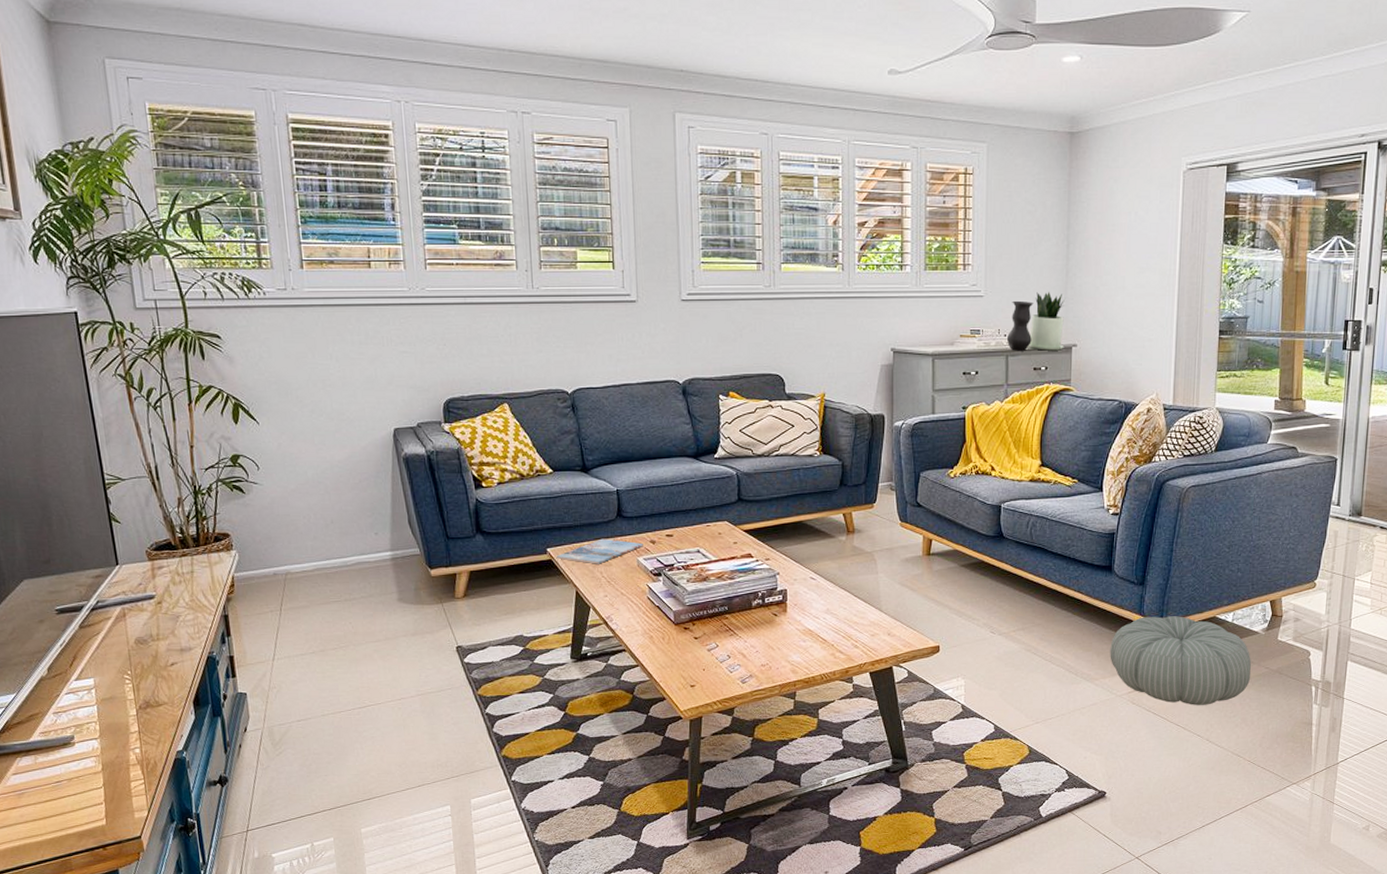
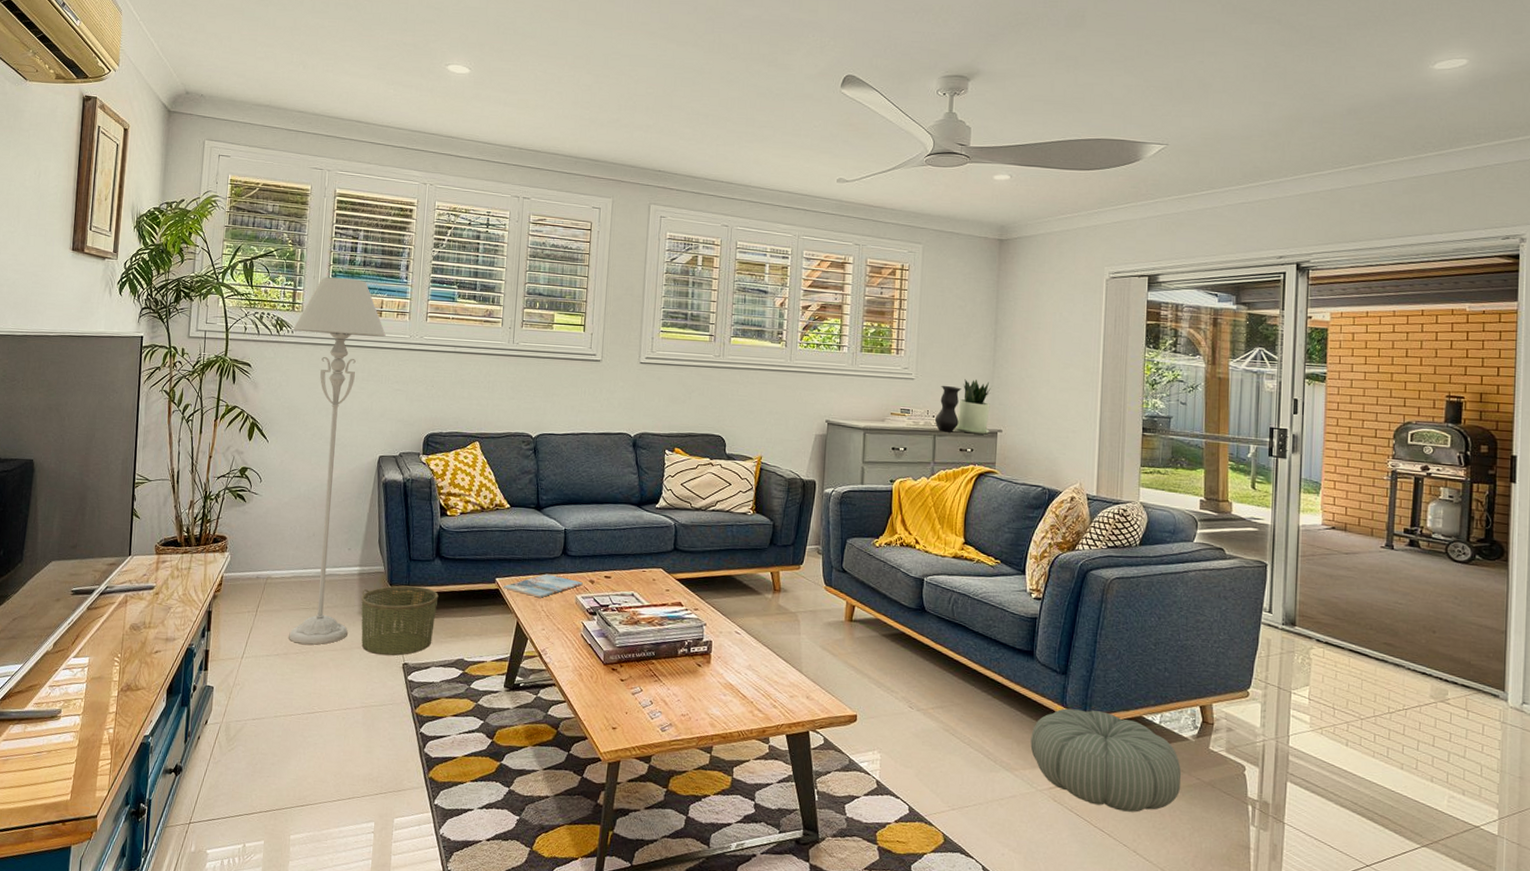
floor lamp: none [264,225,389,638] -> present [289,277,386,645]
basket: none [397,566,486,641] -> present [360,585,439,656]

